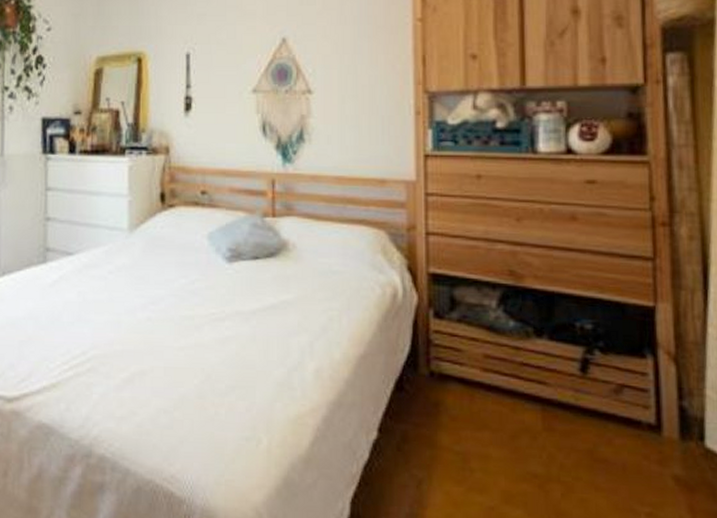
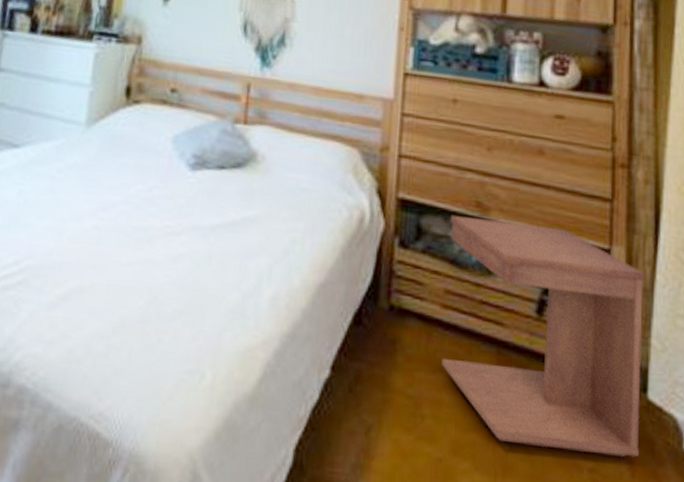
side table: none [484,284,700,502] -> present [442,214,645,458]

